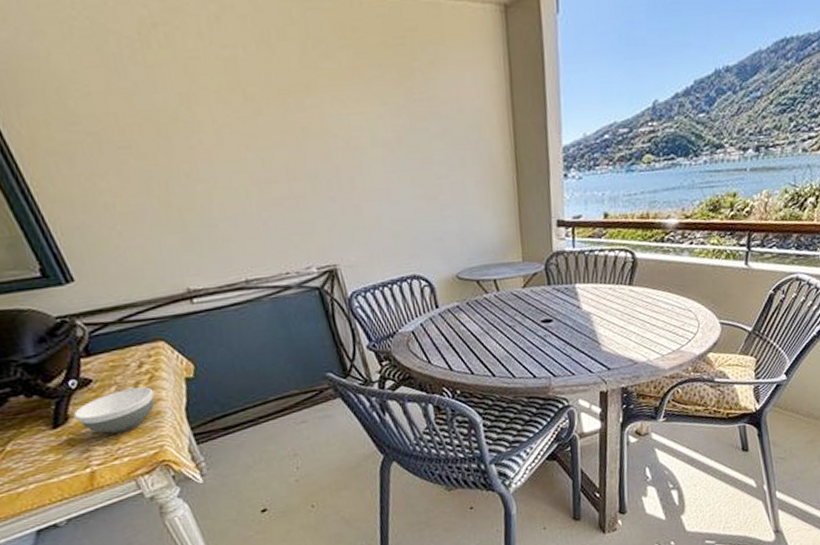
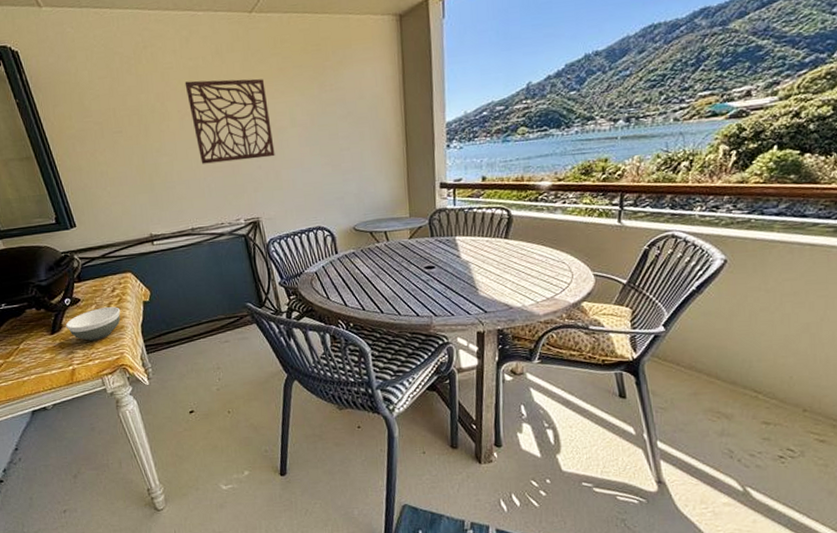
decorative wall panel: none [219,78,353,195] -> present [185,78,275,164]

